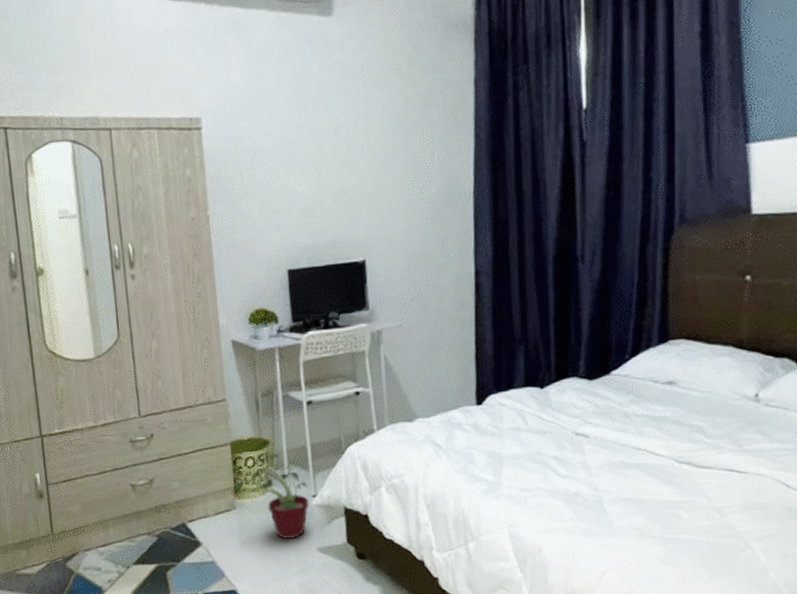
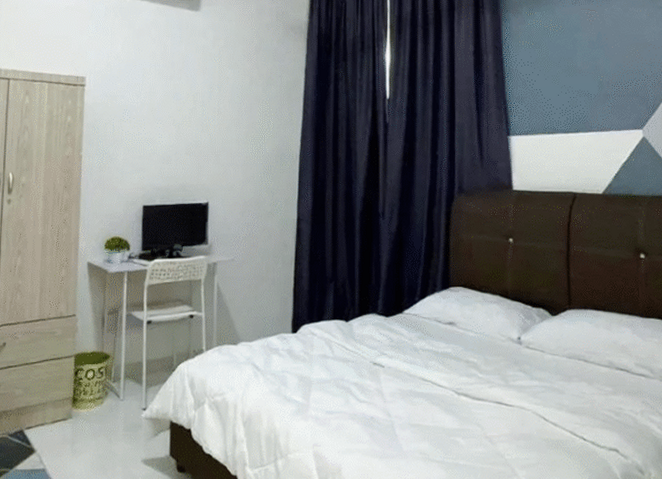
potted plant: present [233,453,310,540] -> none [72,367,140,450]

